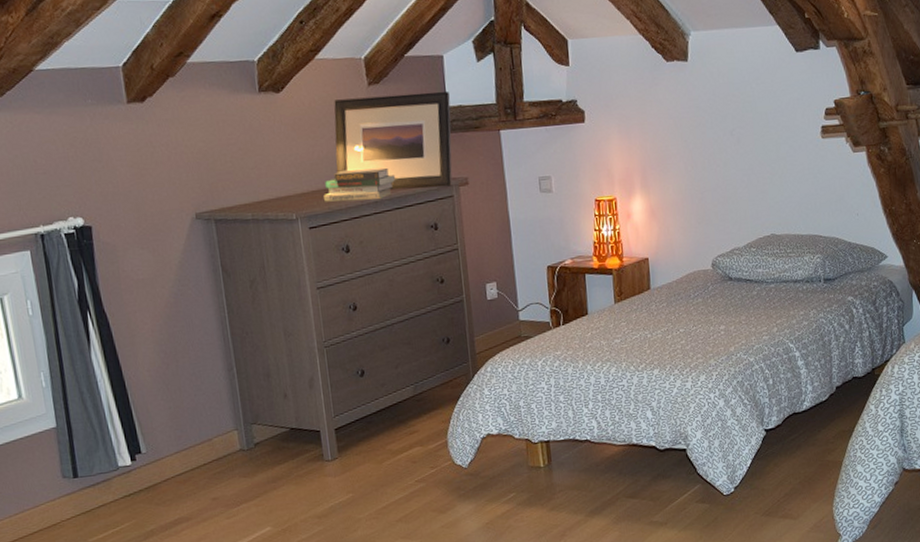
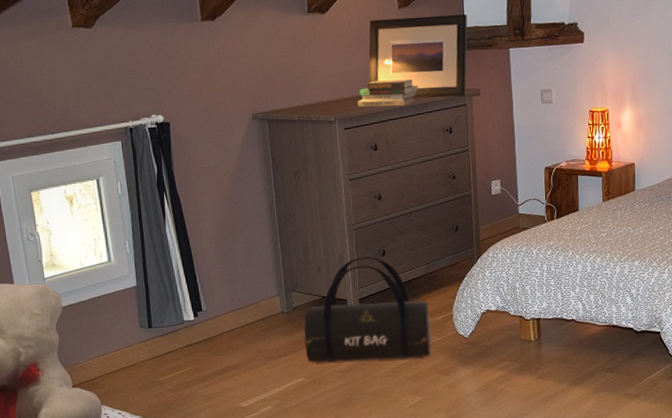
duffel bag: none [269,378,424,508] -> present [304,256,432,363]

